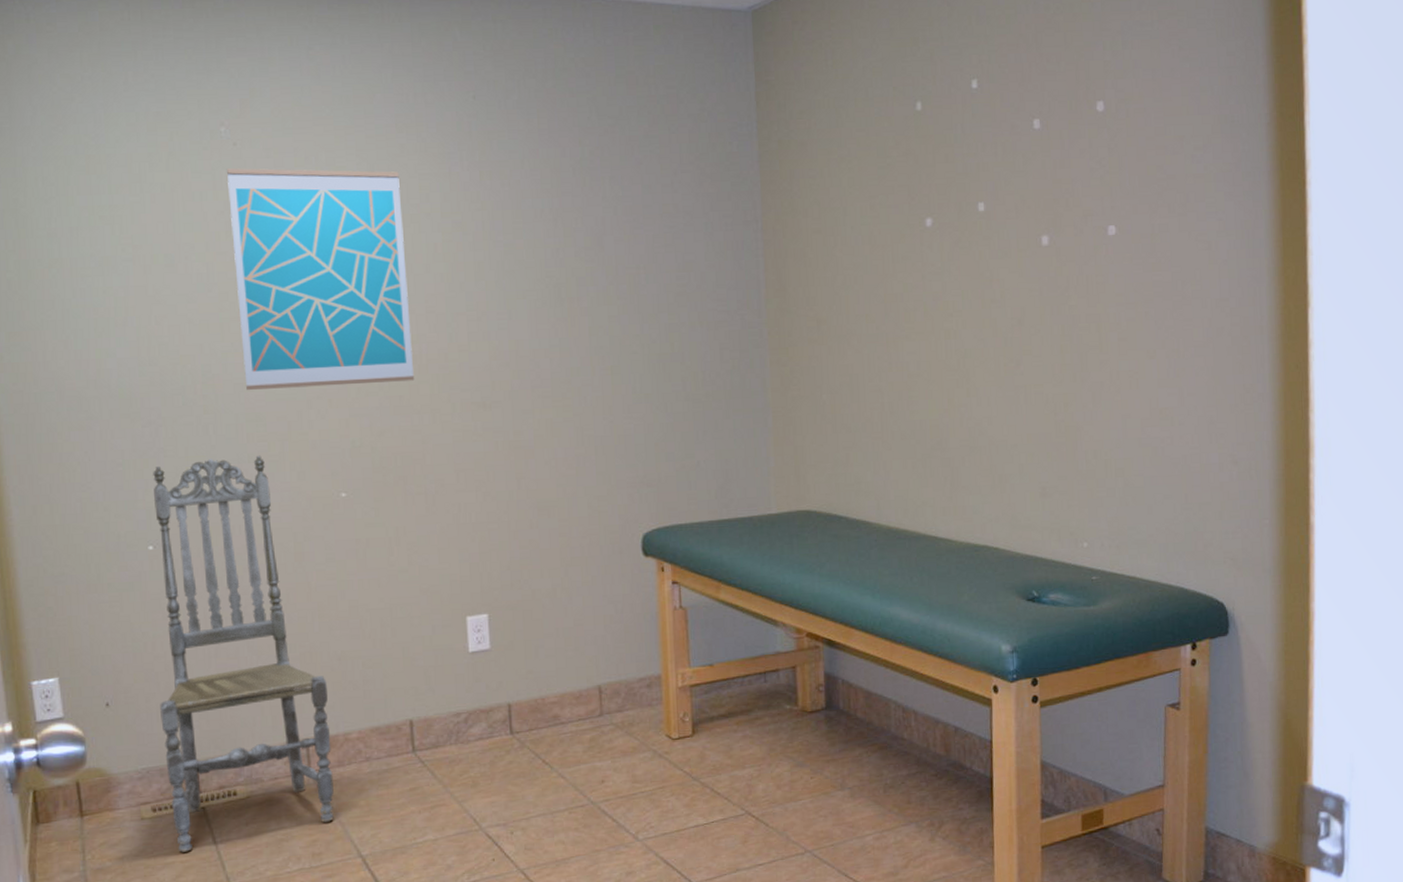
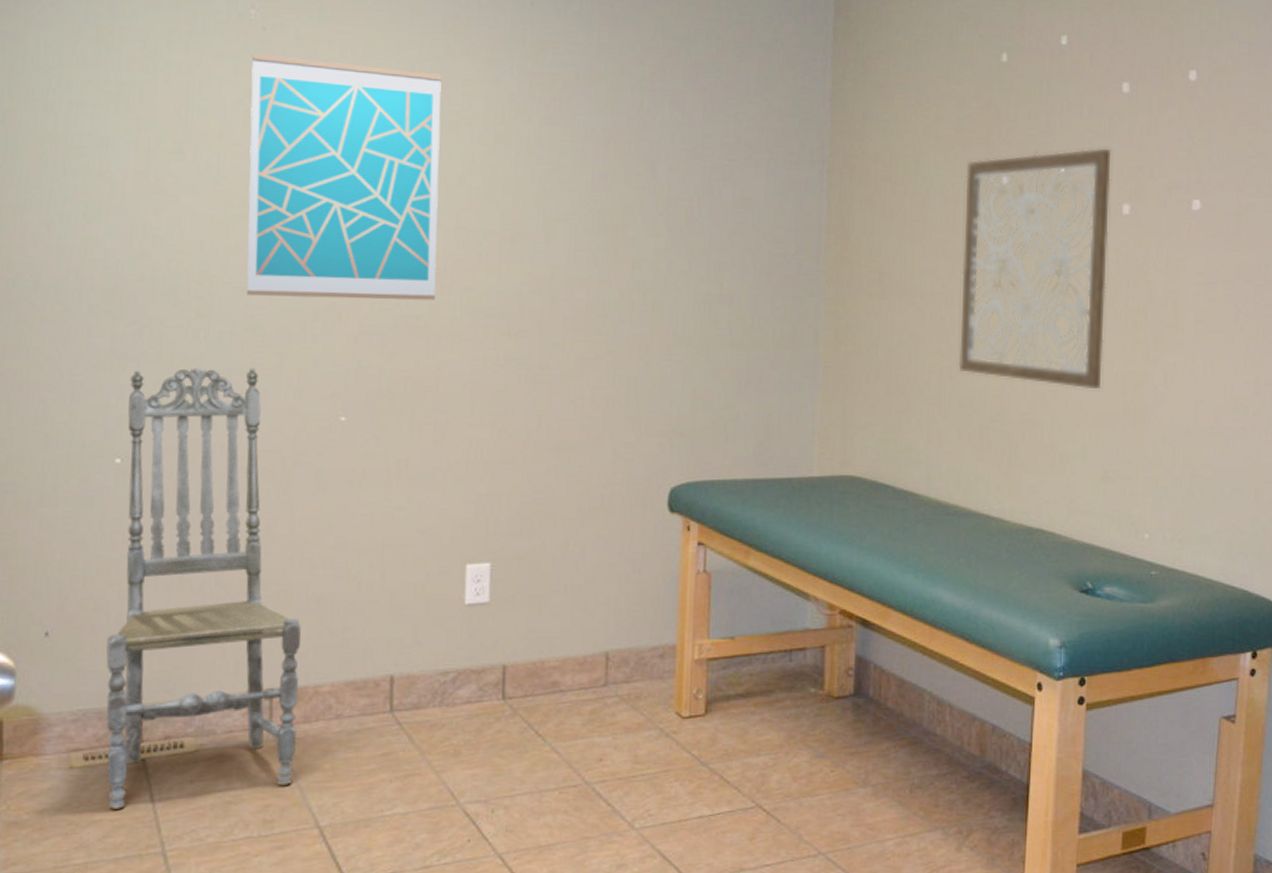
wall art: none [891,183,1034,413] -> present [958,147,1113,390]

